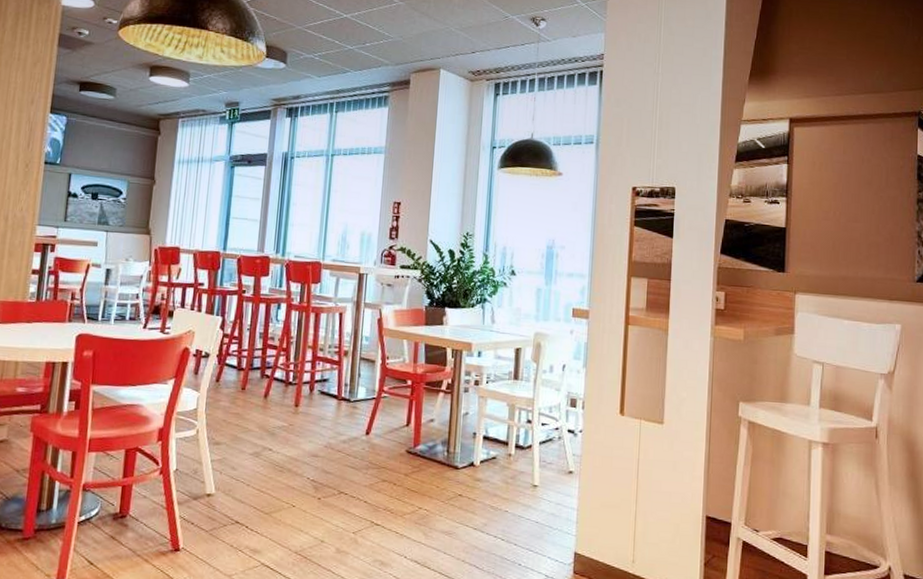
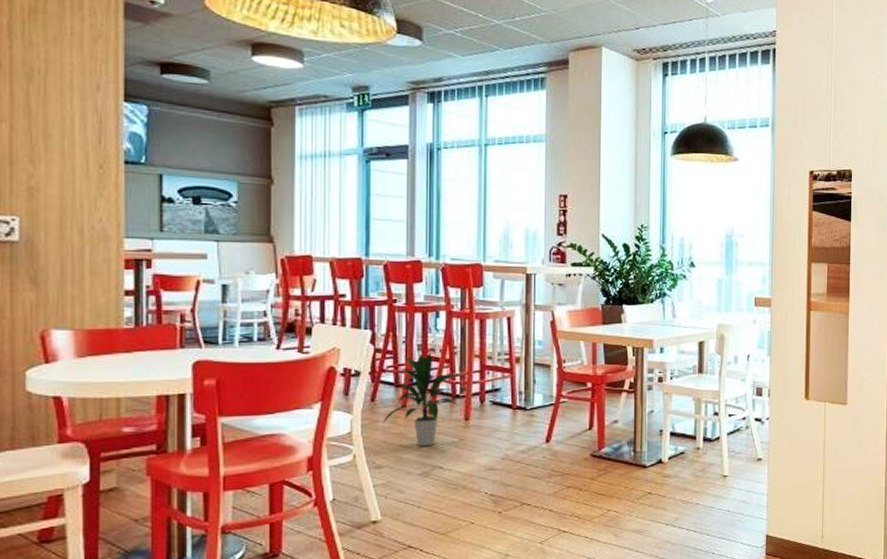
indoor plant: none [224,340,296,428] -> present [382,352,463,446]

